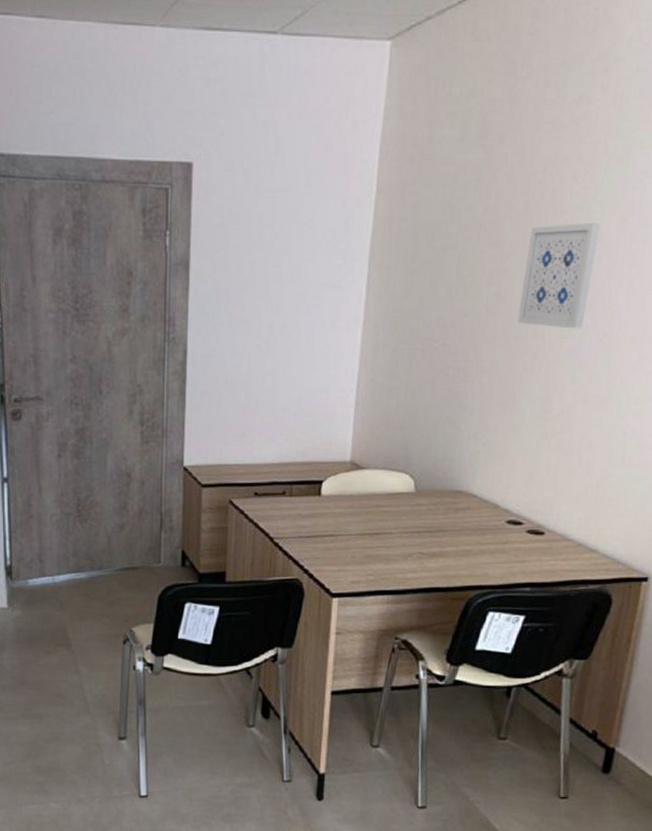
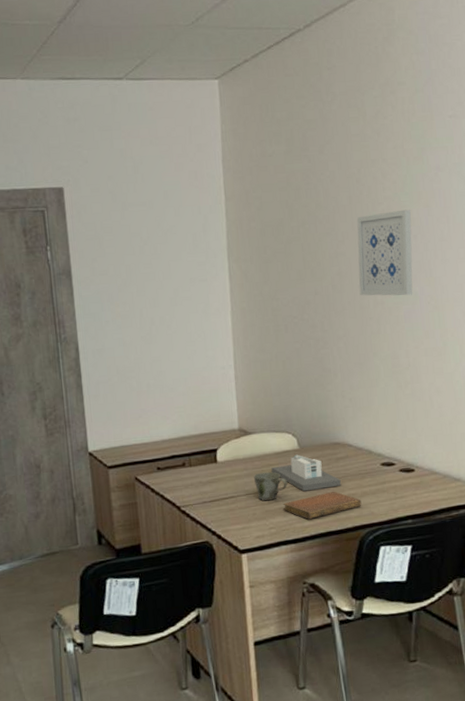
mug: none [358,513,395,545] -> present [253,471,287,501]
architectural model: none [380,498,457,540] -> present [271,454,341,492]
notebook: none [386,544,476,571] -> present [283,491,362,520]

